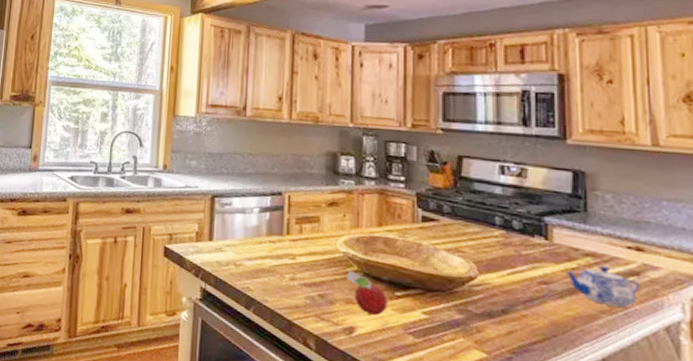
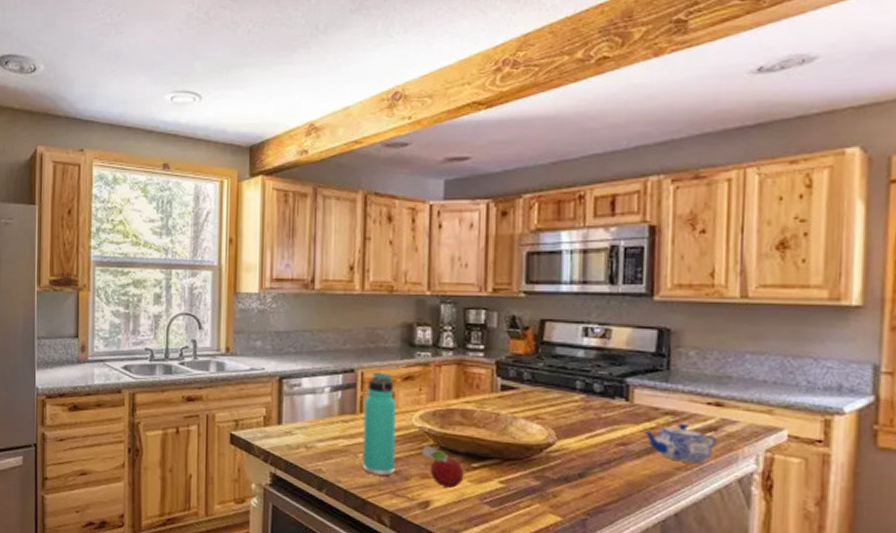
thermos bottle: none [288,196,322,299] -> present [362,372,397,476]

